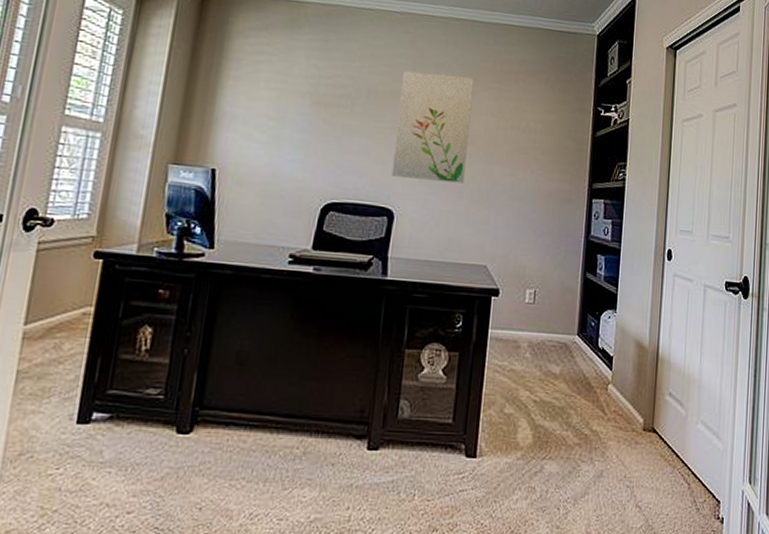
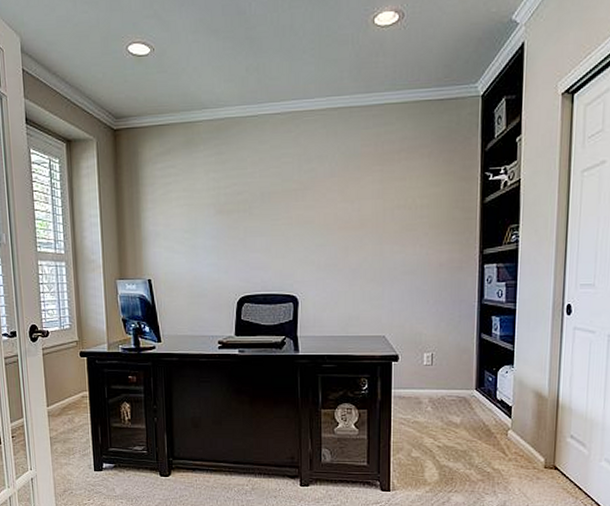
wall art: present [391,71,475,184] -> none [291,164,358,267]

